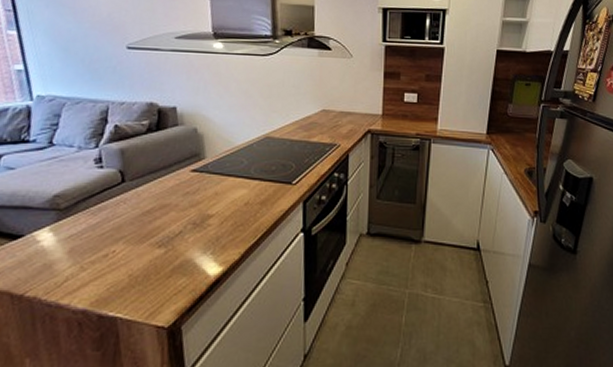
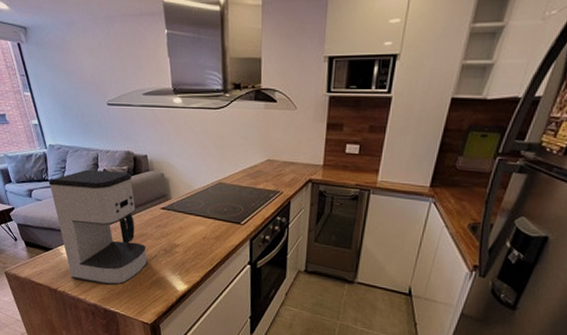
coffee maker: none [29,125,169,279] -> present [48,169,148,286]

